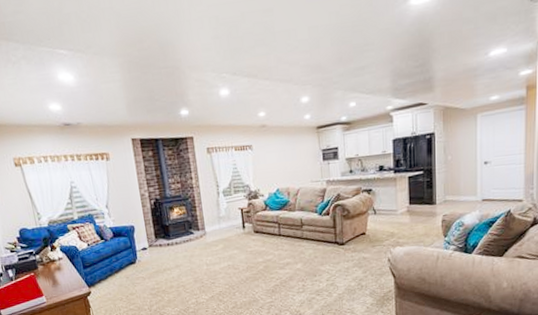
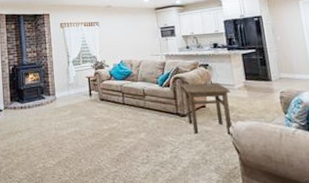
side table: none [342,208,392,262] -> present [181,83,233,135]

